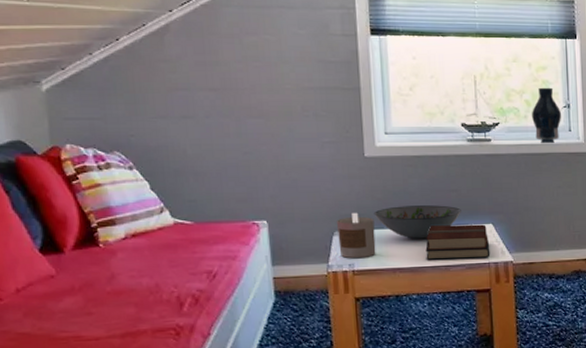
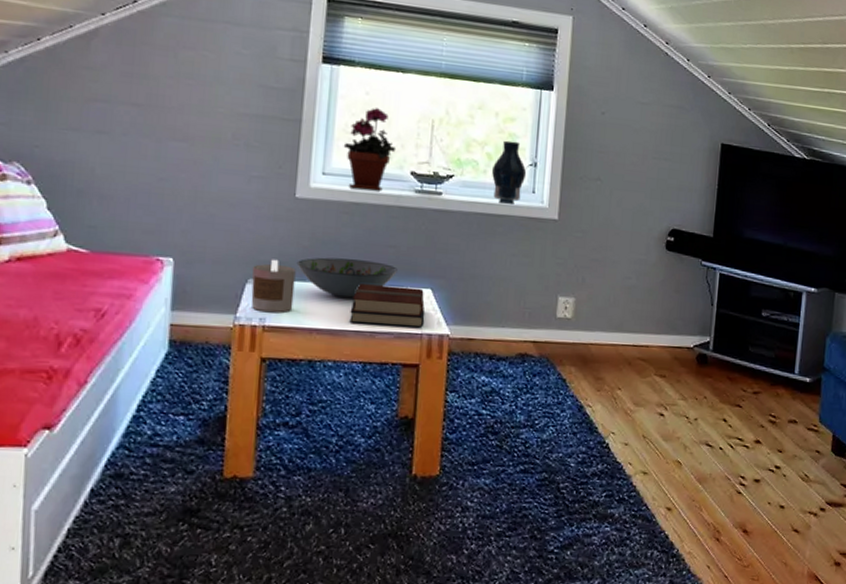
potted plant: none [399,70,446,145] -> present [343,108,396,193]

